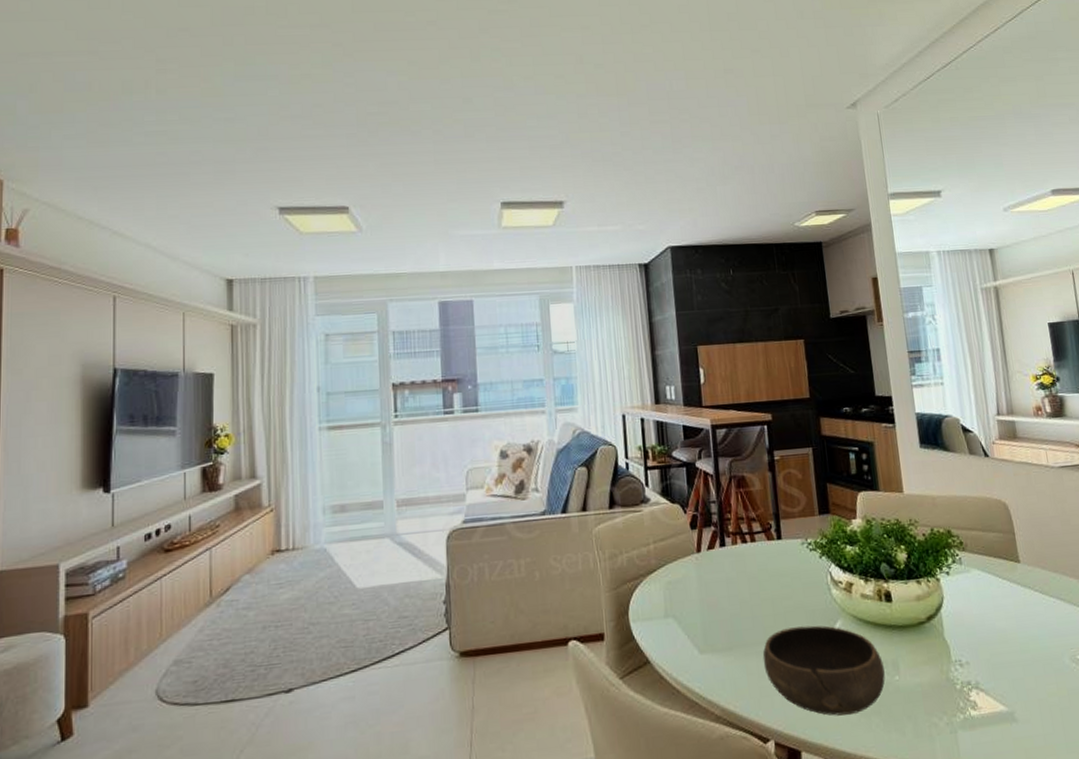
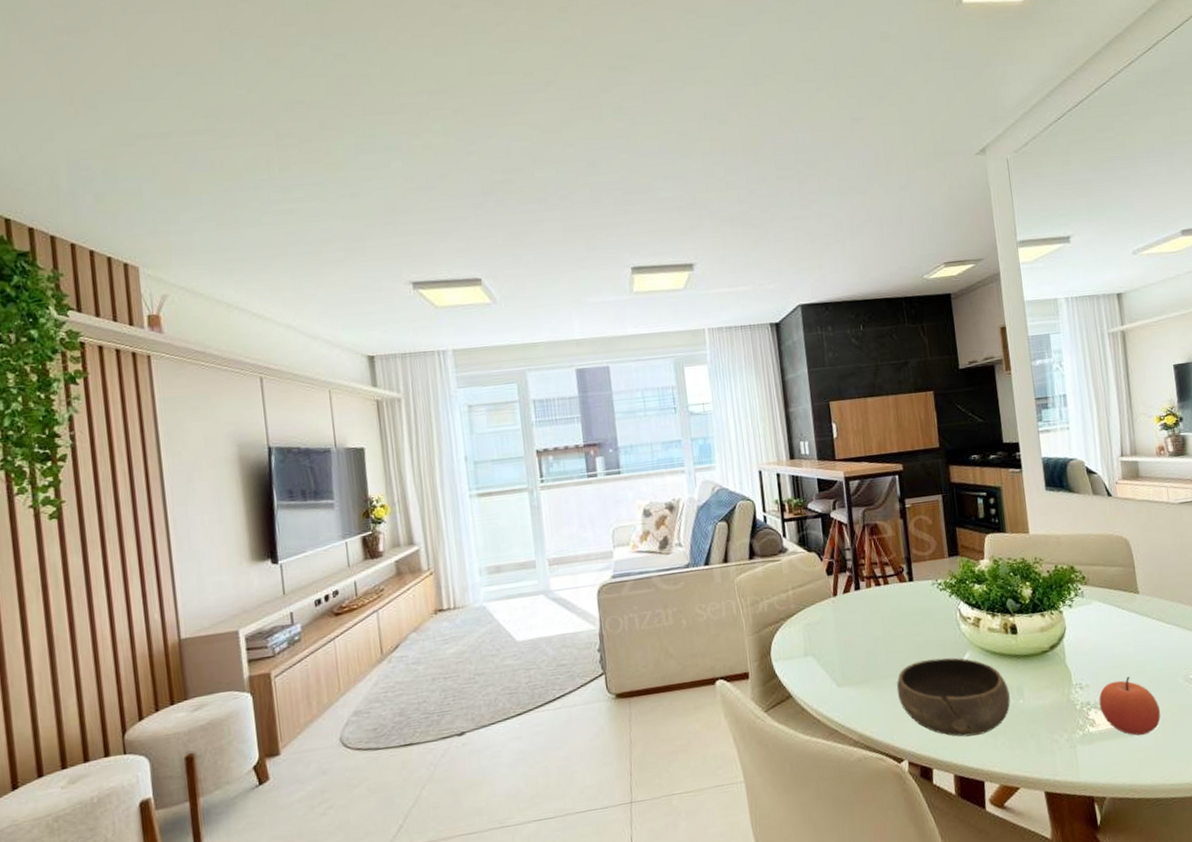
apple: none [980,654,1048,722] -> present [1099,676,1161,736]

